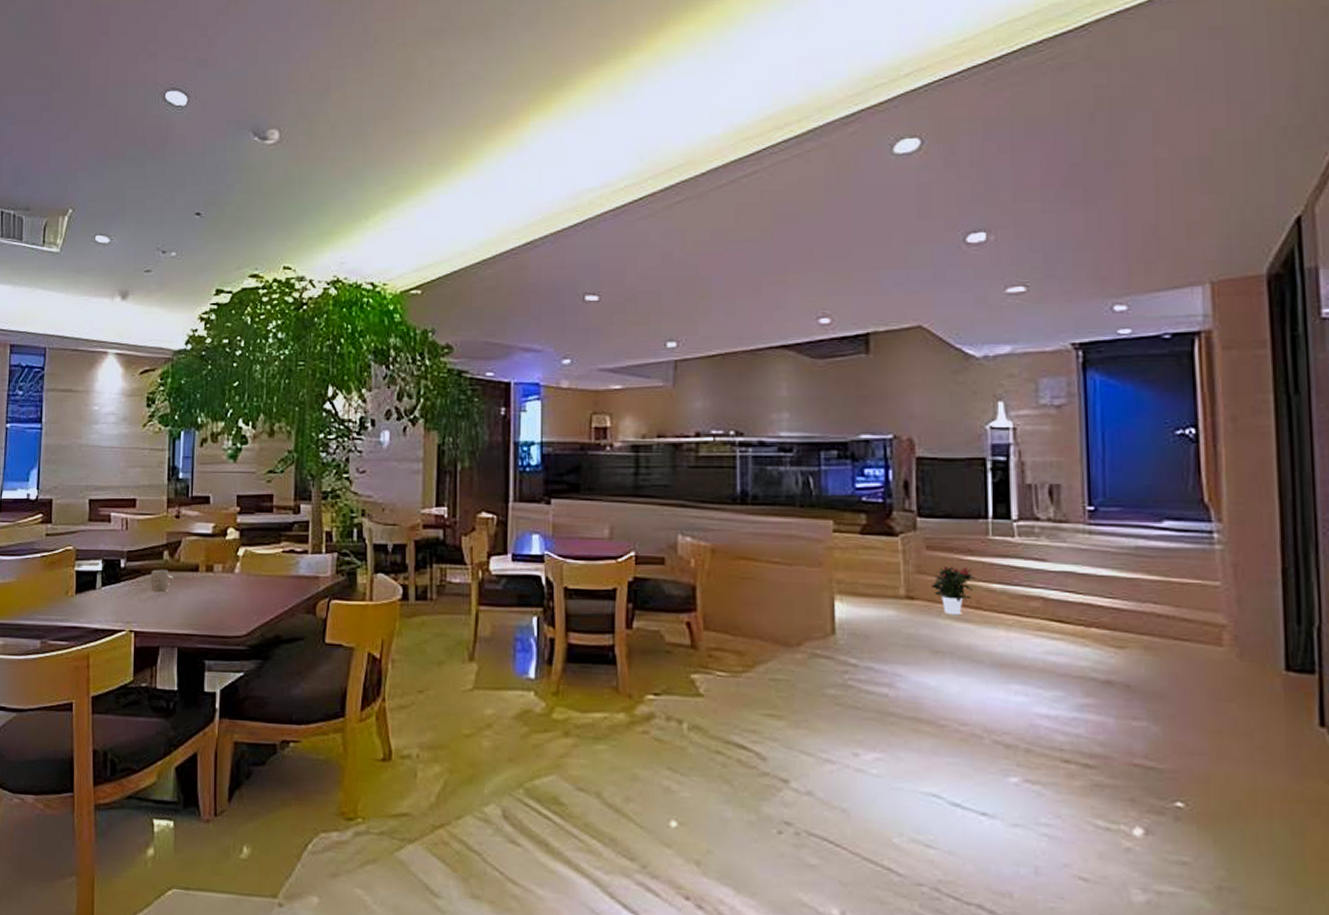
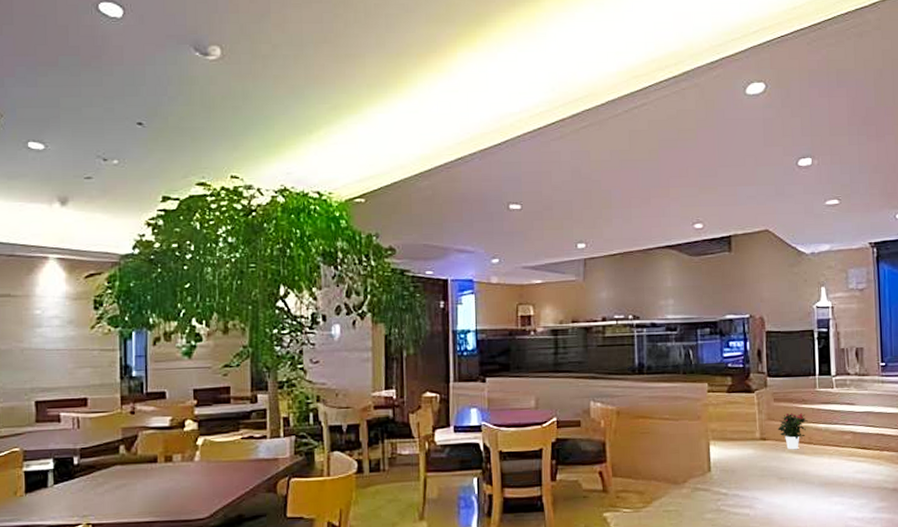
mug: present [150,569,175,593] -> none [107,463,133,486]

